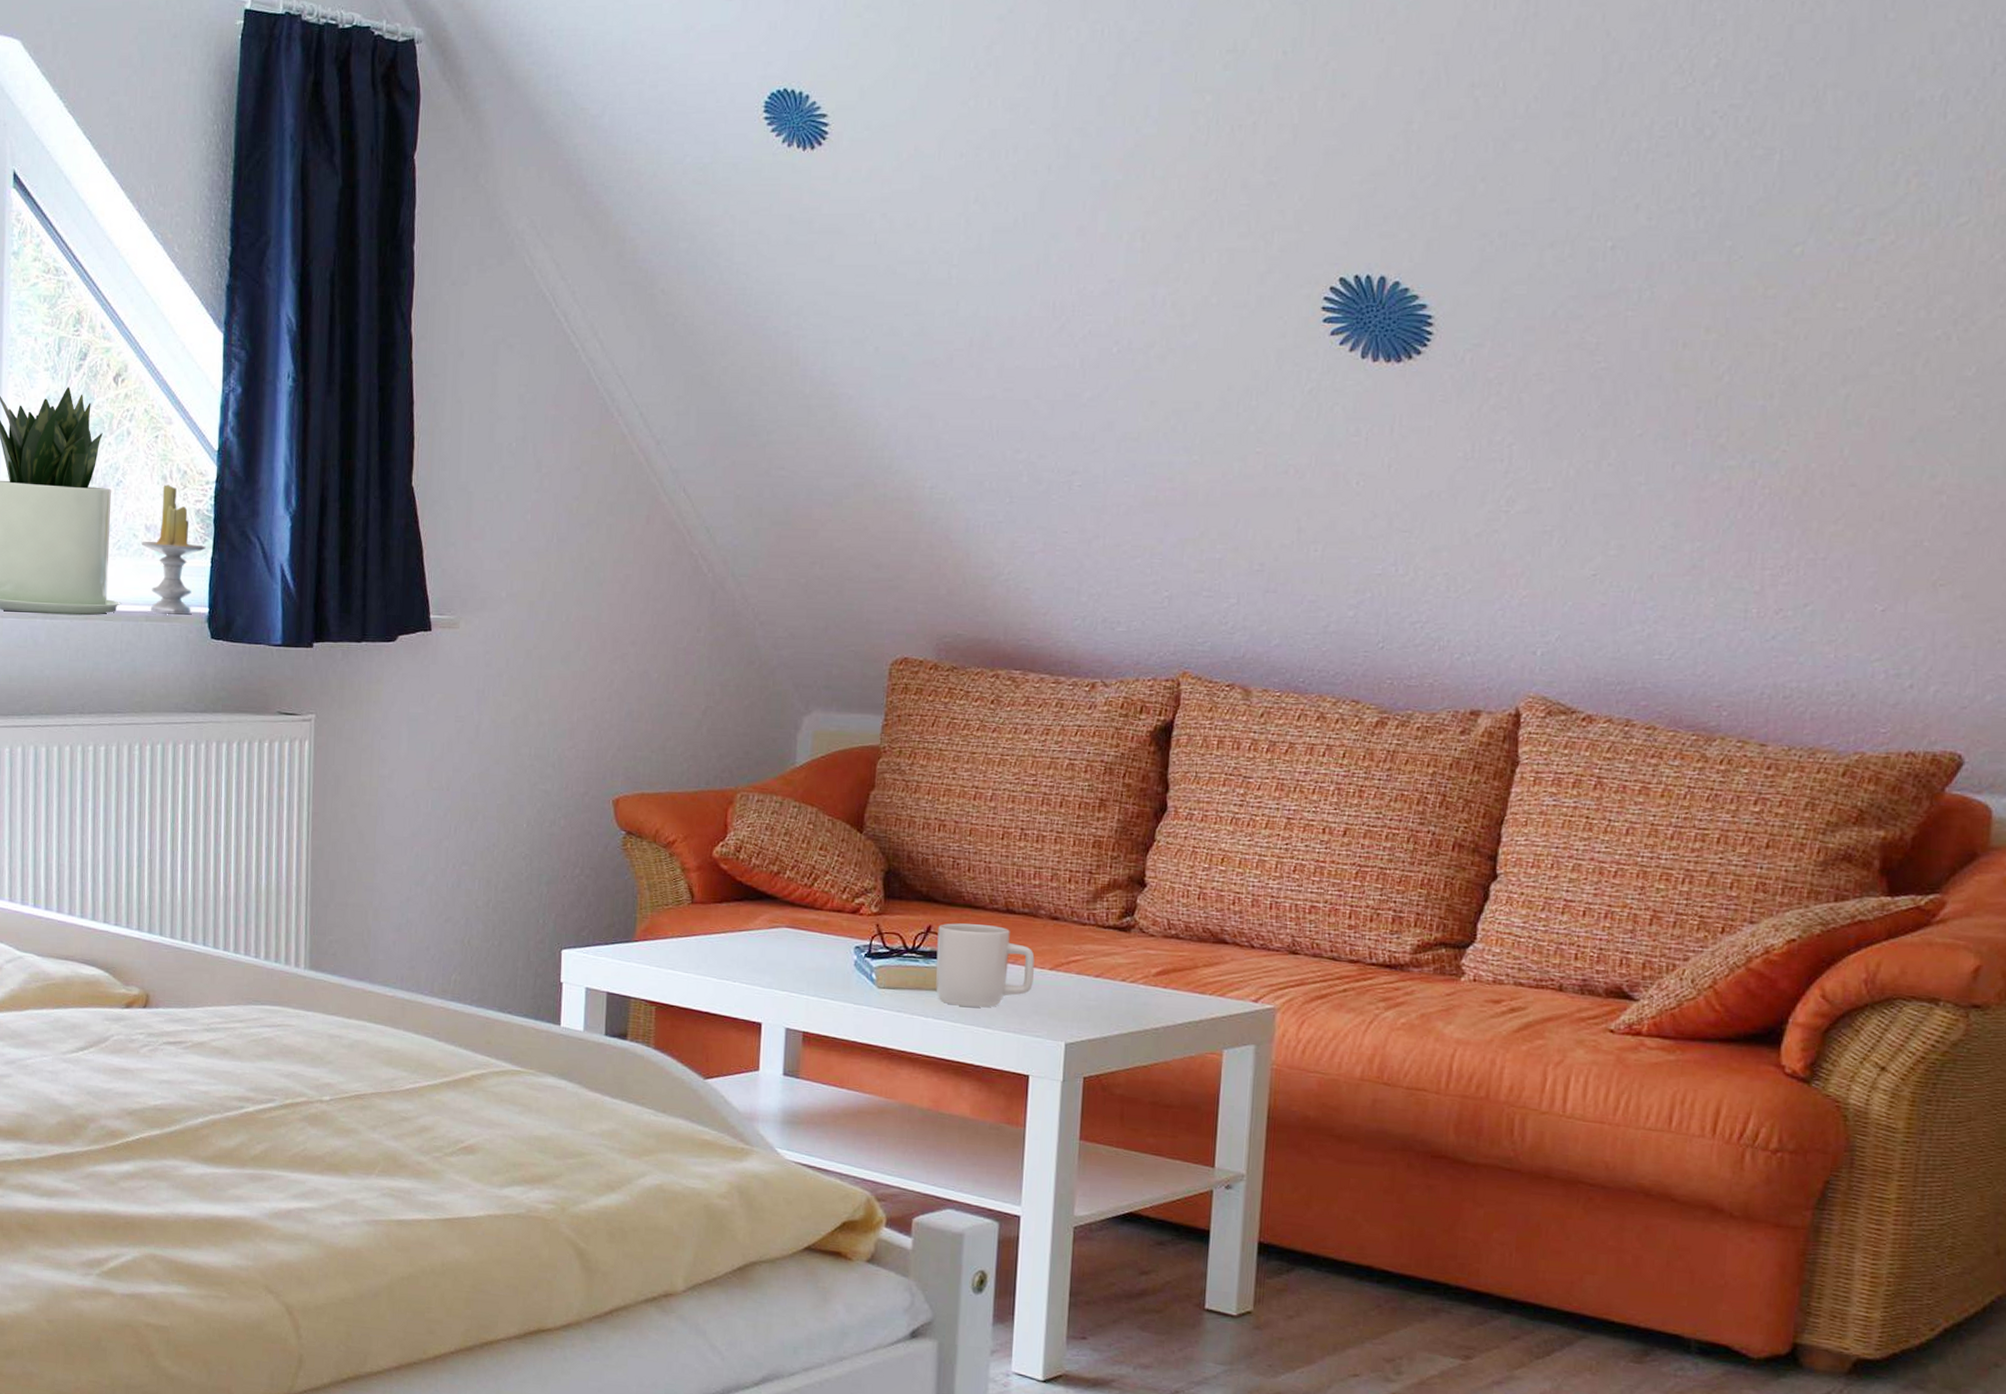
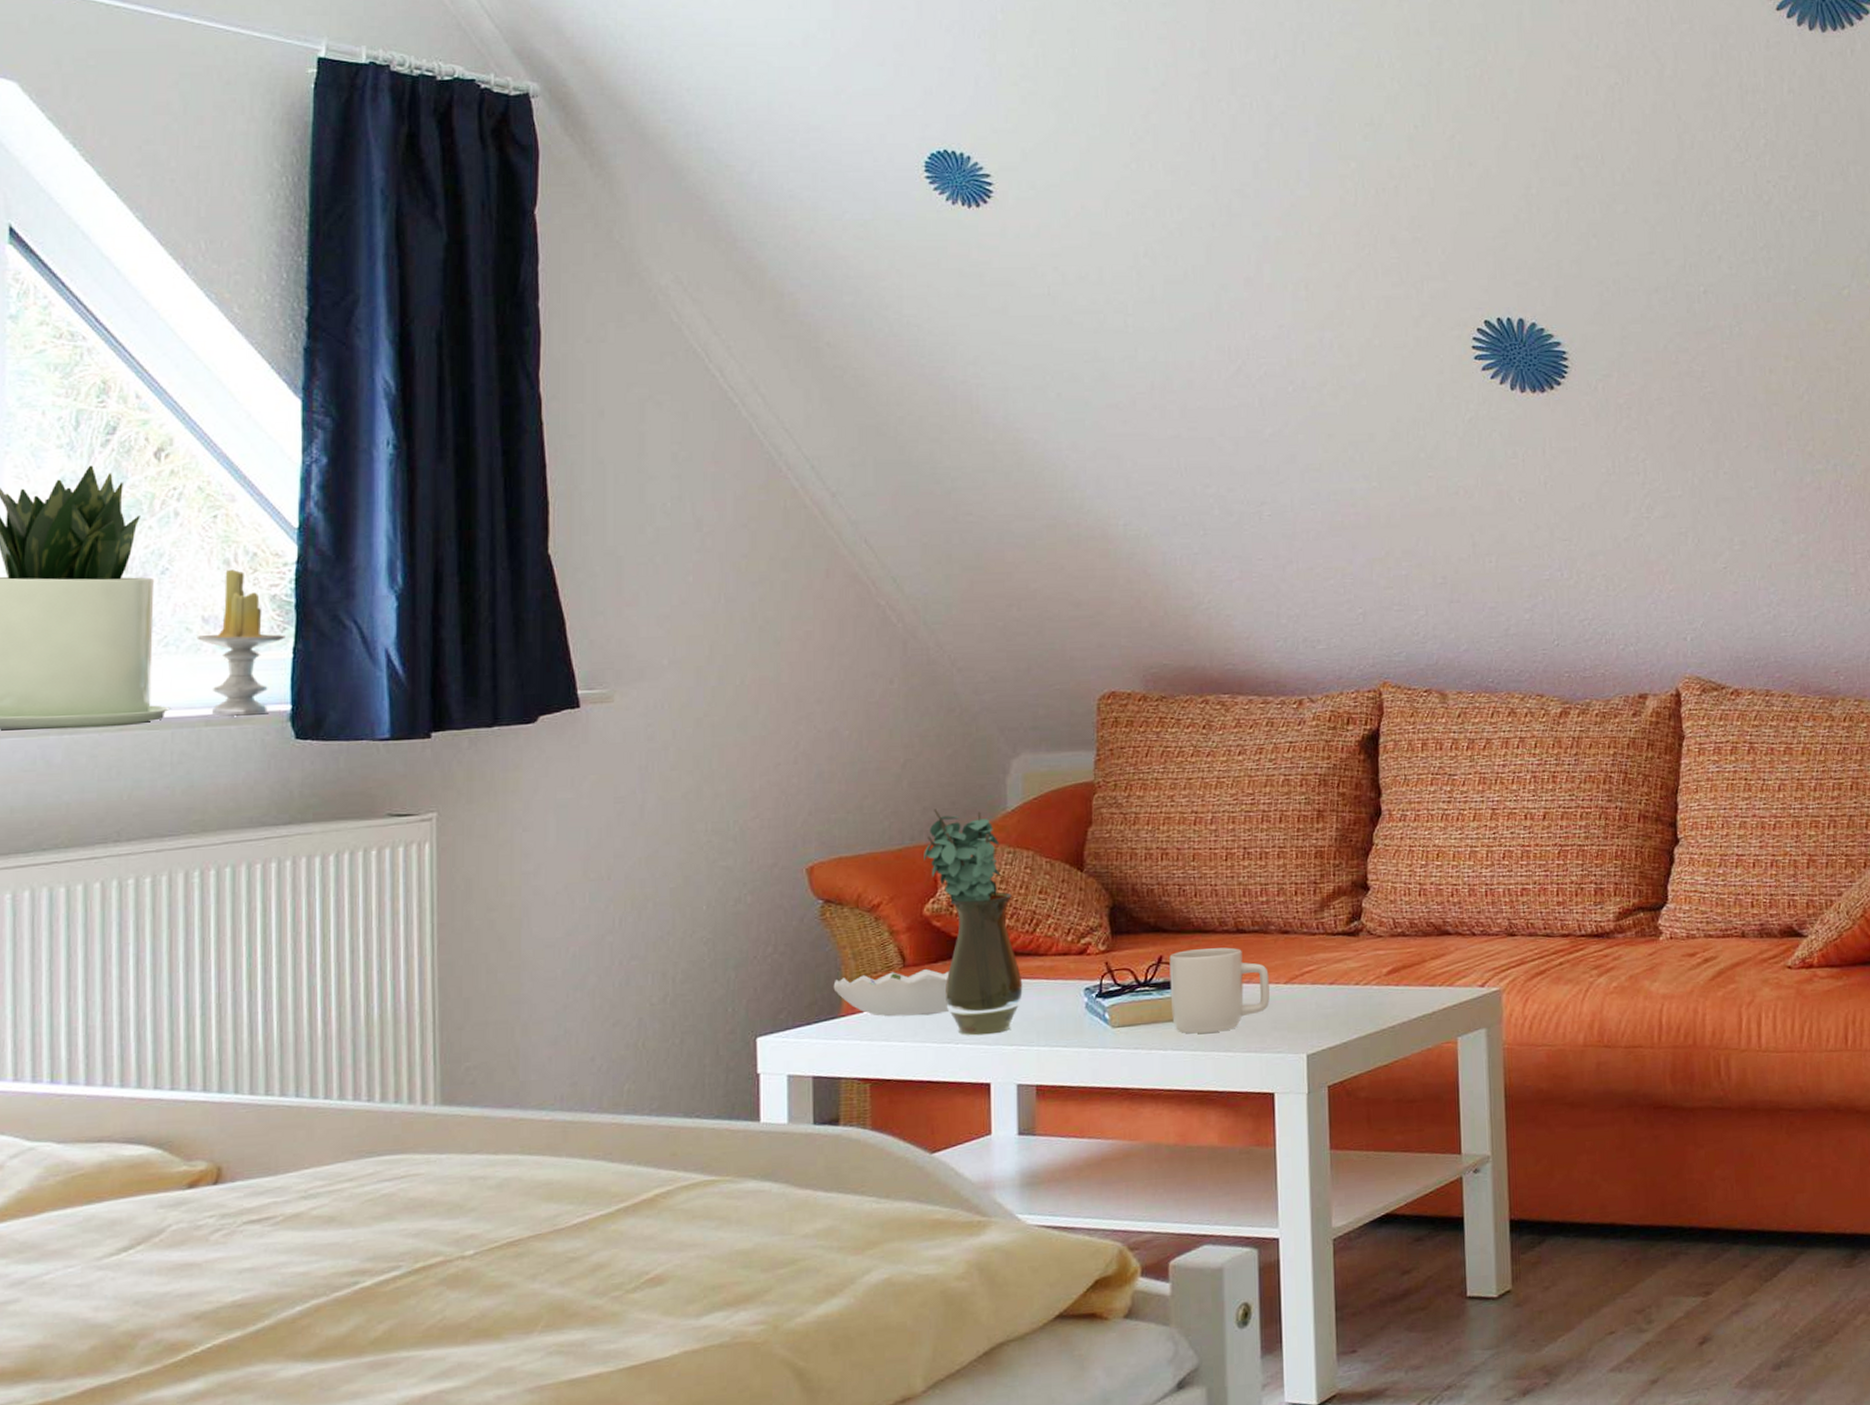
decorative bowl: none [629,906,732,952] -> present [833,968,950,1017]
vase: none [716,757,798,978] -> present [924,809,1023,1036]

